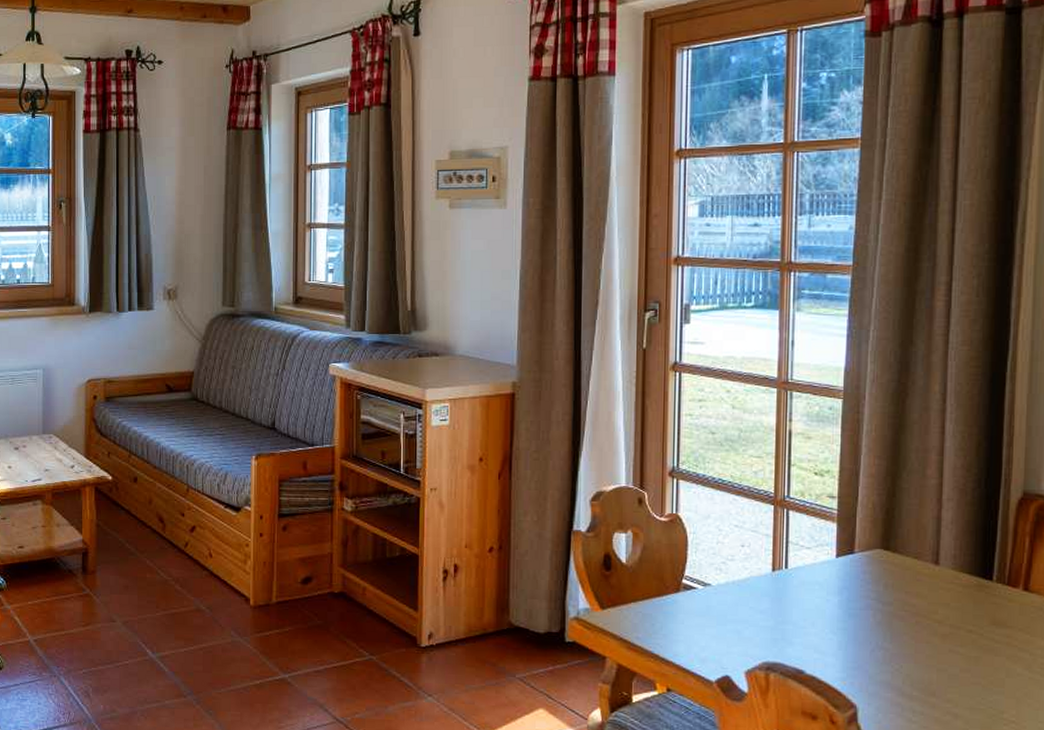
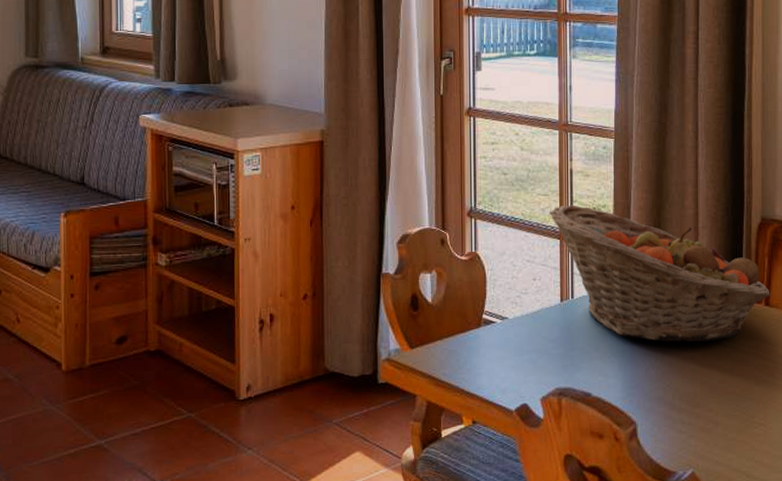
fruit basket: none [762,468,1031,625] -> present [549,204,770,342]

